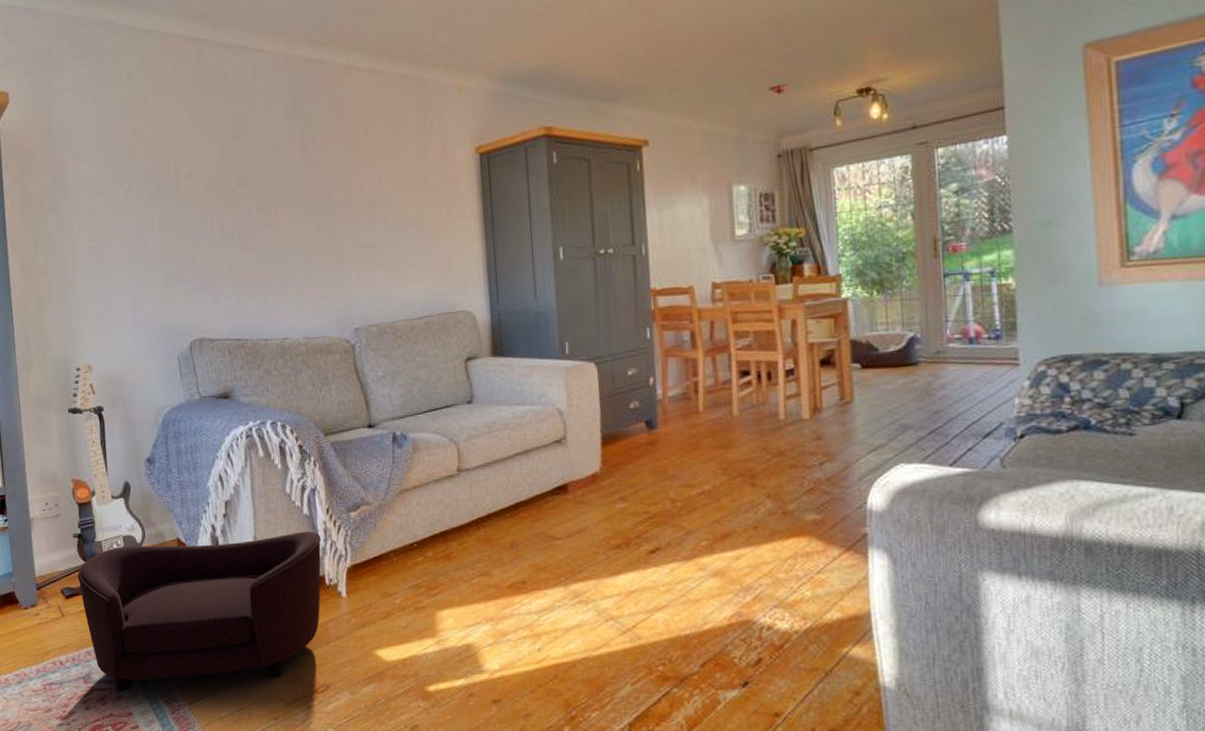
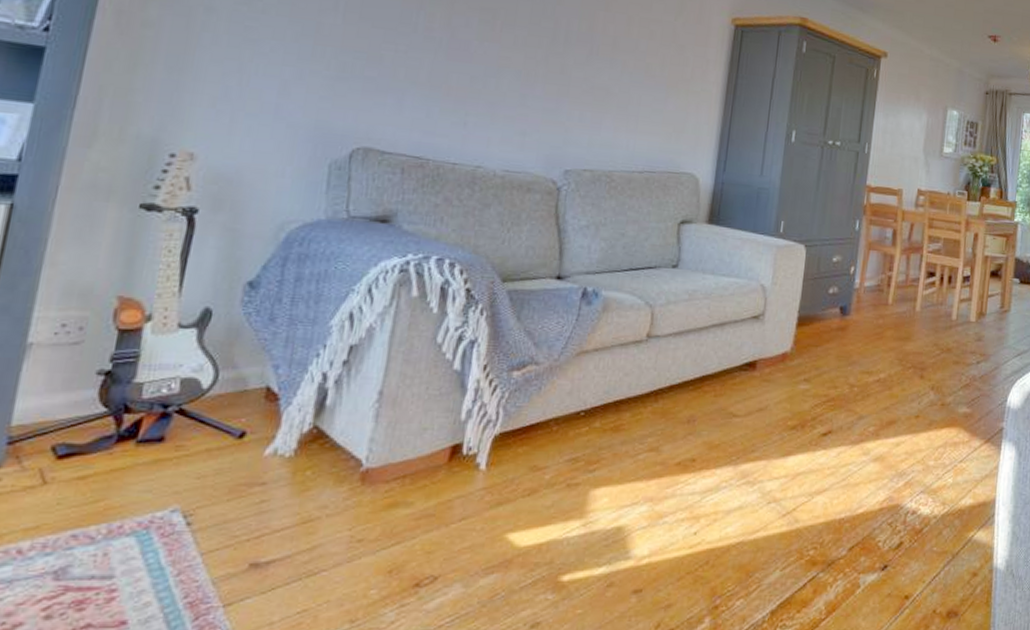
dog bed: present [77,531,322,691] -> none [84,389,470,590]

